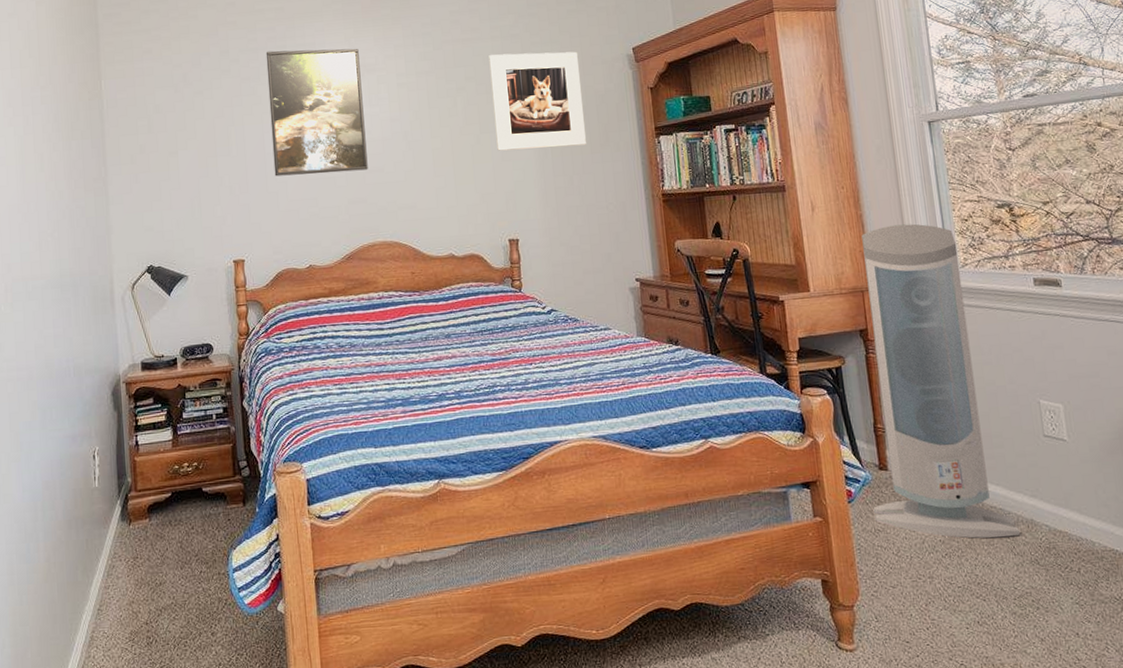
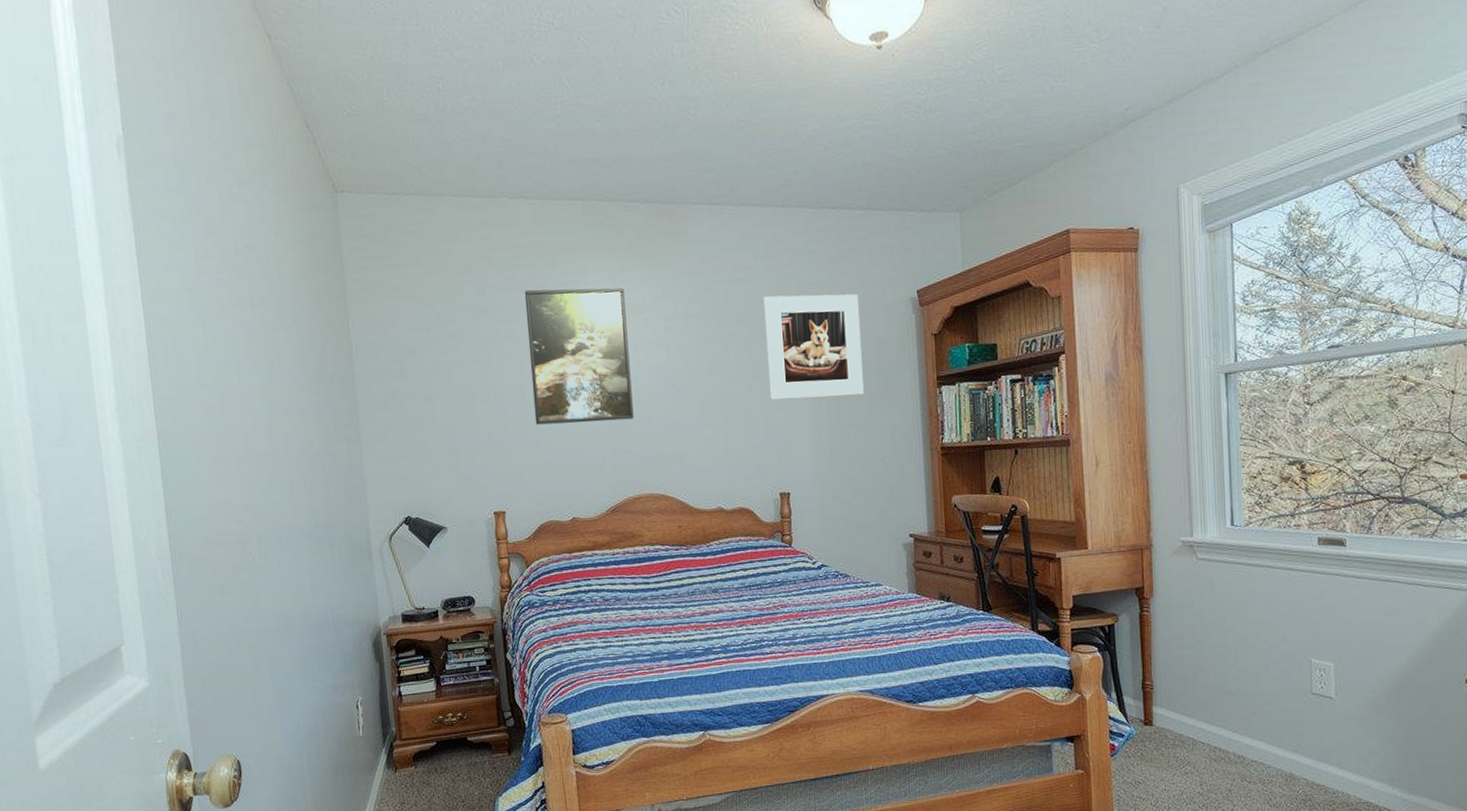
air purifier: present [861,223,1021,539] -> none [1136,480,1279,791]

